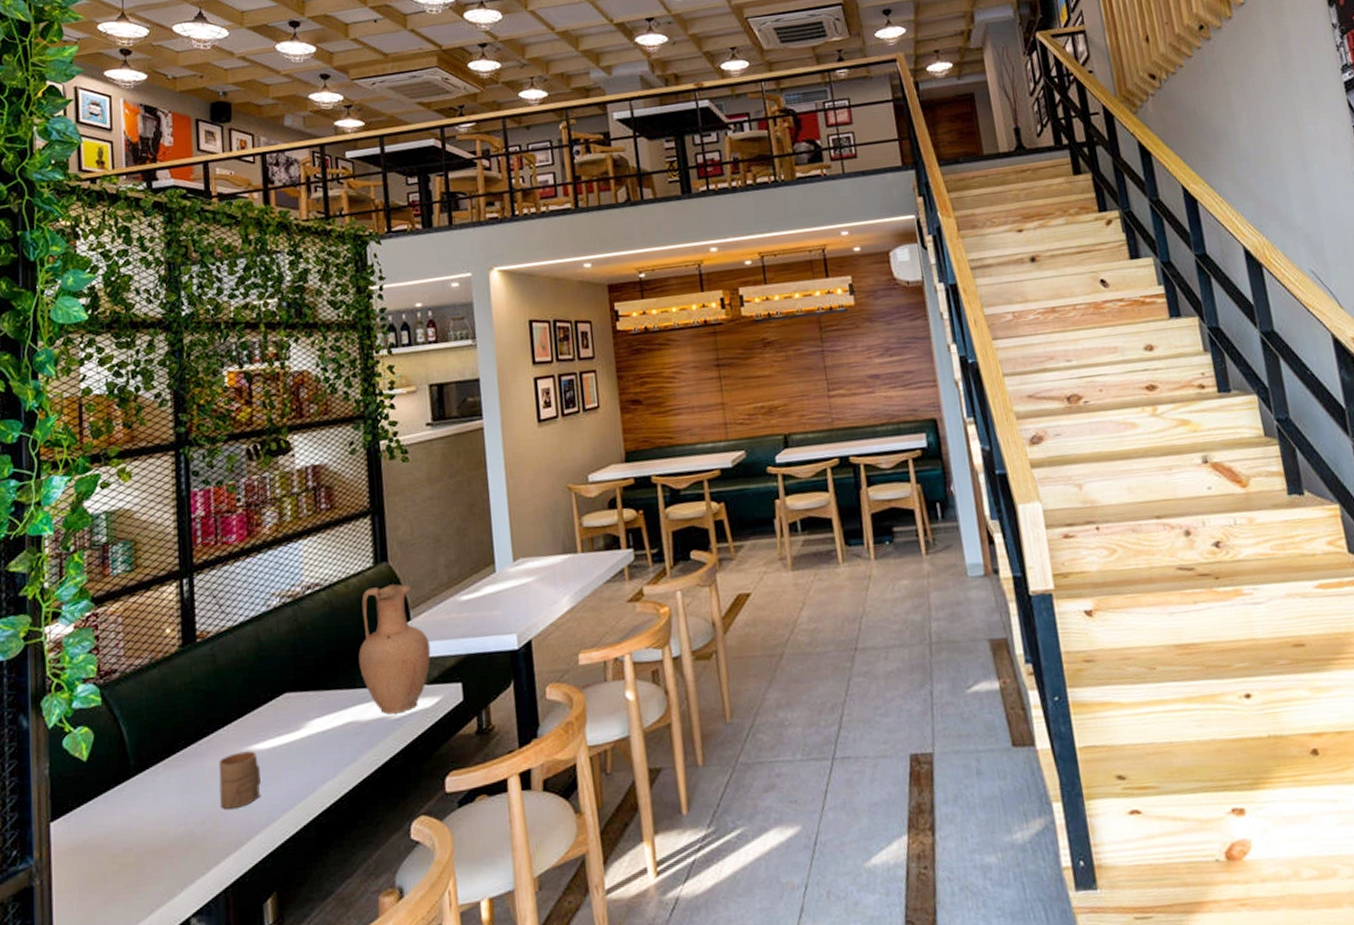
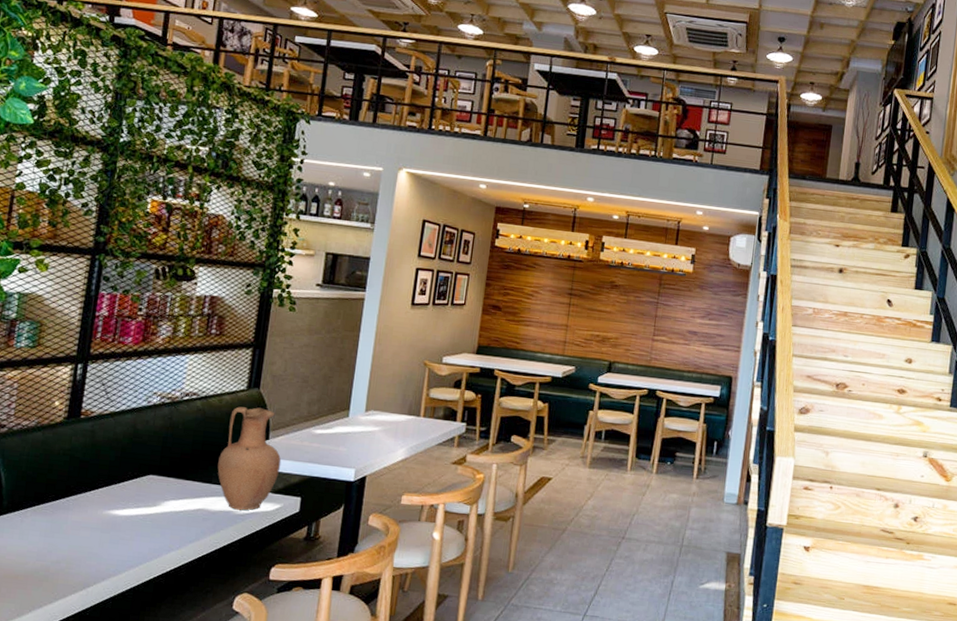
cup: present [218,751,261,809] -> none [76,513,116,557]

